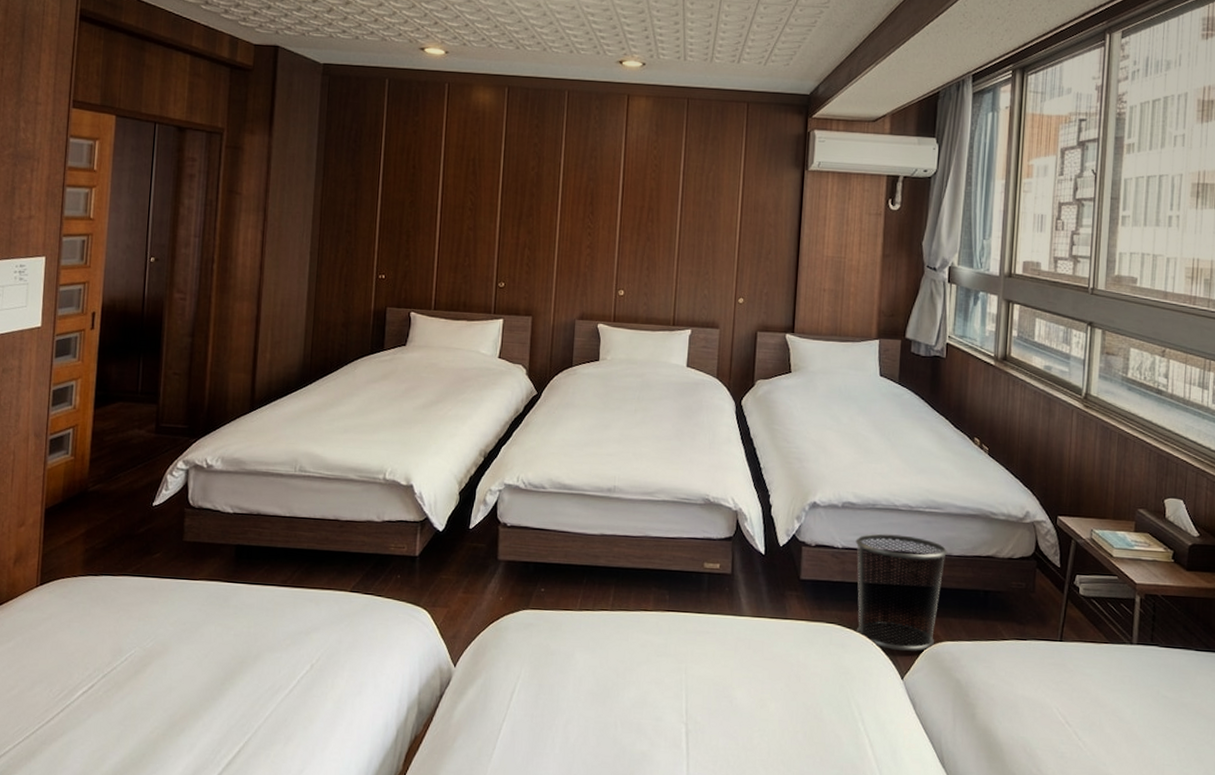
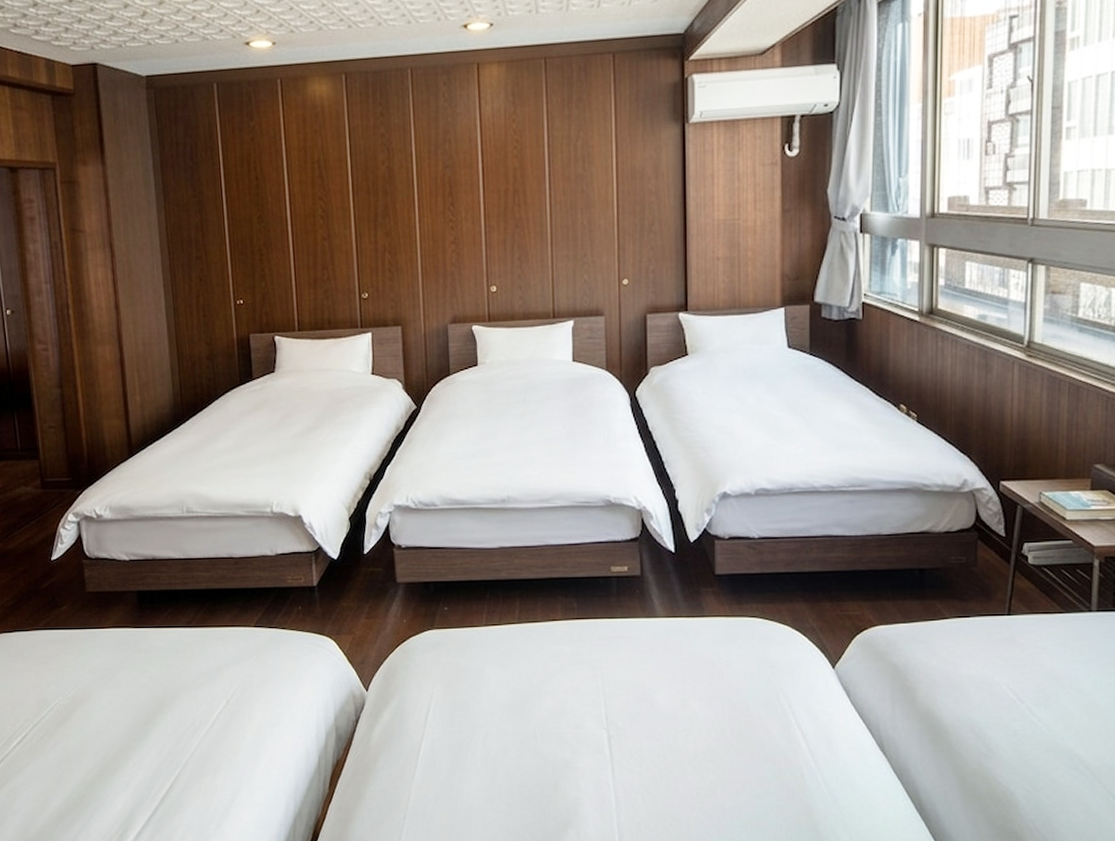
waste bin: present [855,533,948,651] -> none [773,518,877,639]

